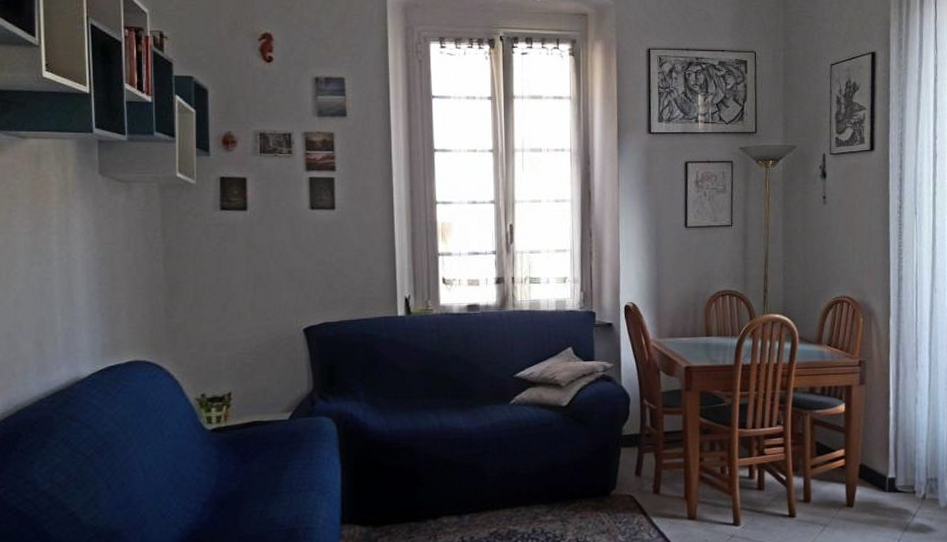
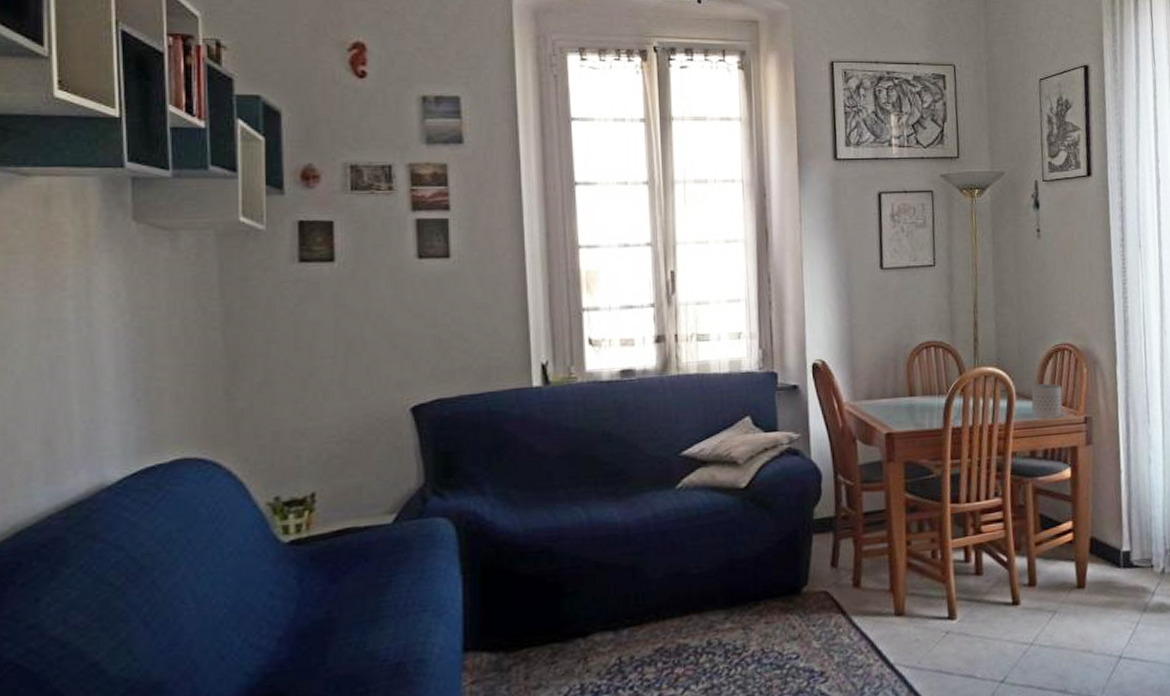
mug: none [812,330,841,360] -> present [1031,383,1063,419]

